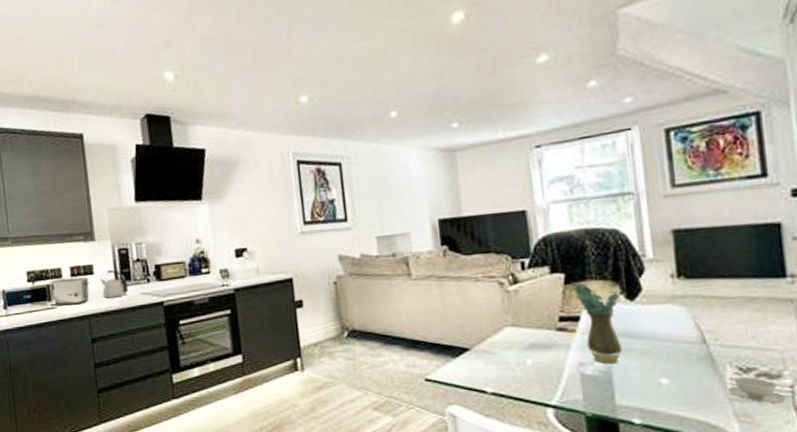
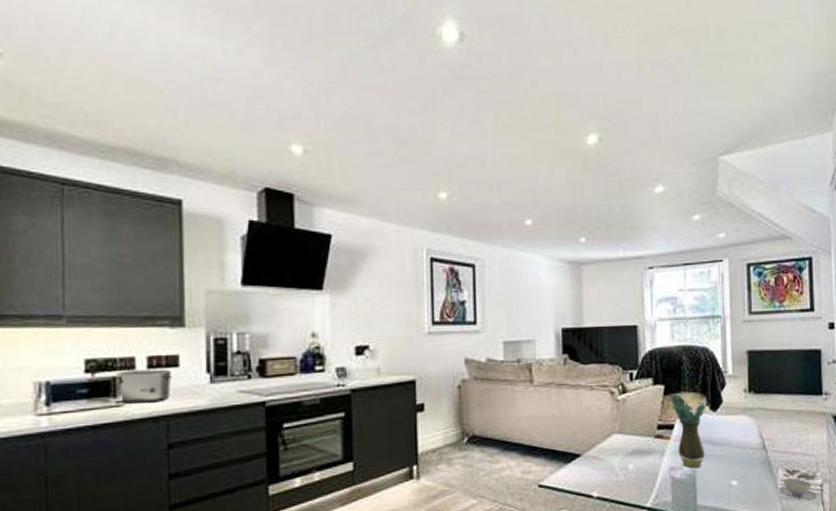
kettle: present [100,270,129,299] -> none [186,363,223,396]

